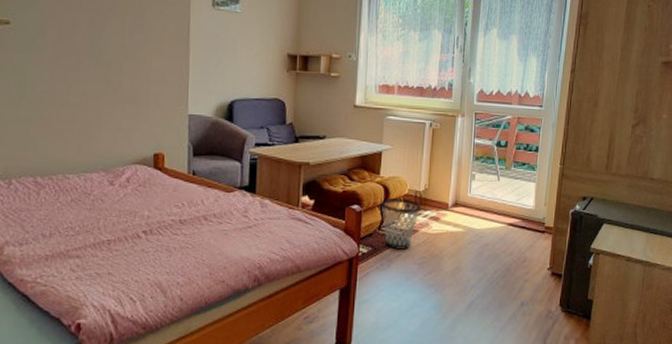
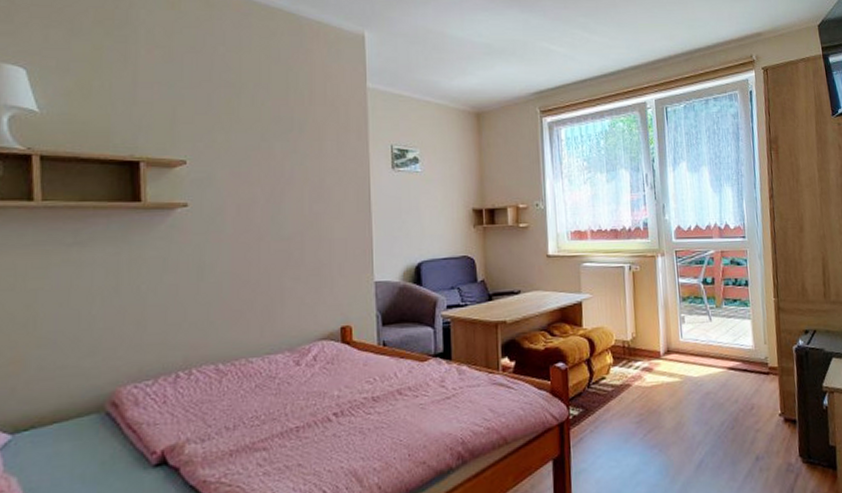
wastebasket: present [381,198,421,250] -> none [587,350,631,409]

